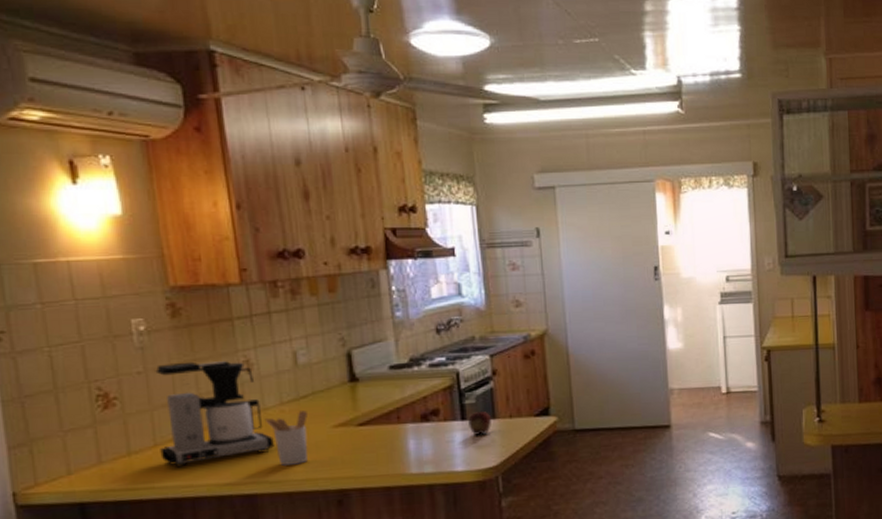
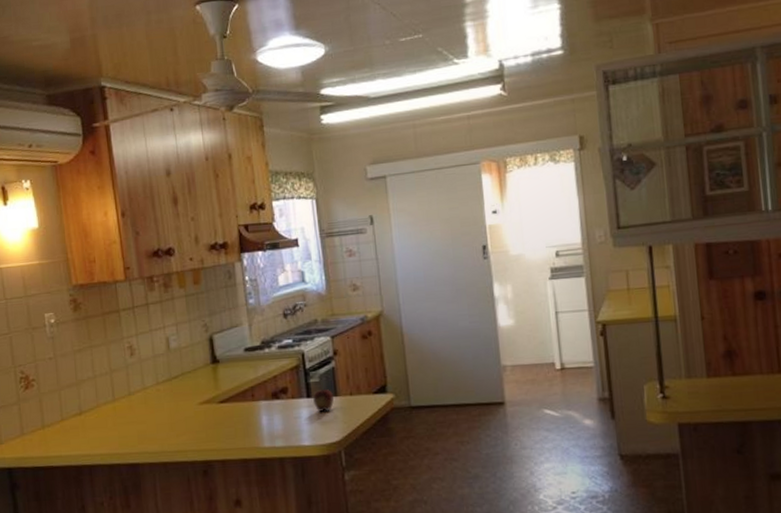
coffee maker: present [155,361,274,467] -> none [62,347,152,439]
utensil holder: present [264,411,308,467] -> none [144,389,179,439]

